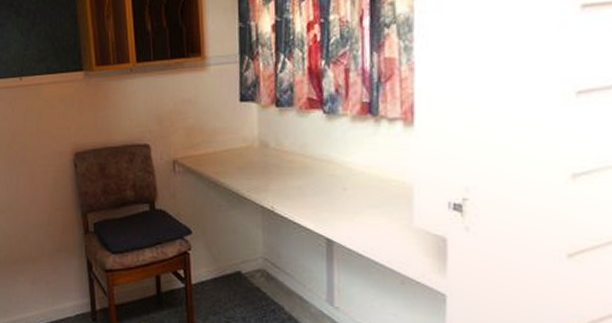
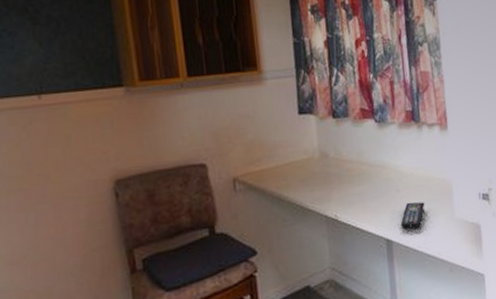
remote control: none [344,203,376,231] -> present [400,202,425,229]

